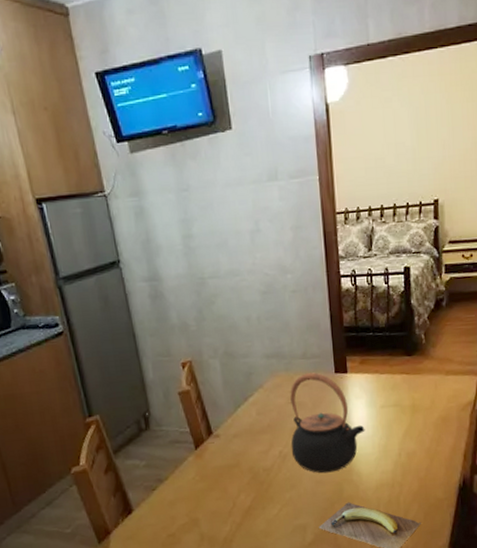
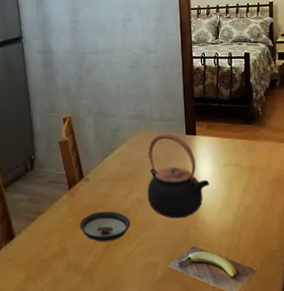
saucer: none [212,471,273,508] -> present [80,211,130,242]

